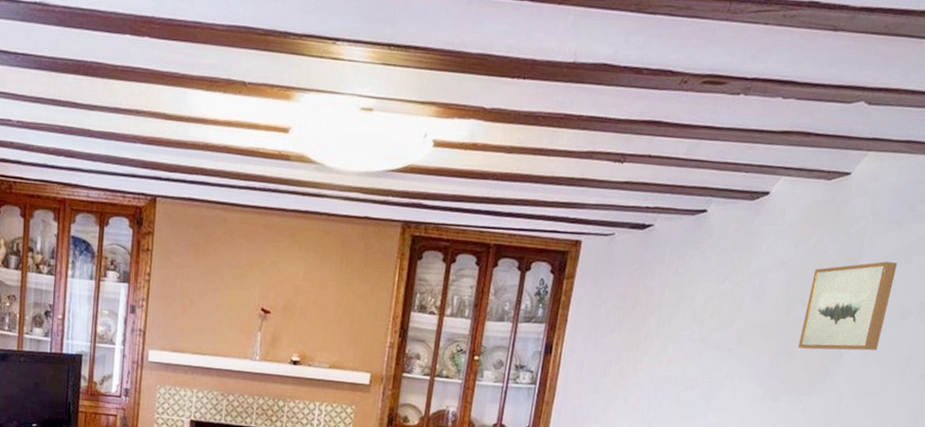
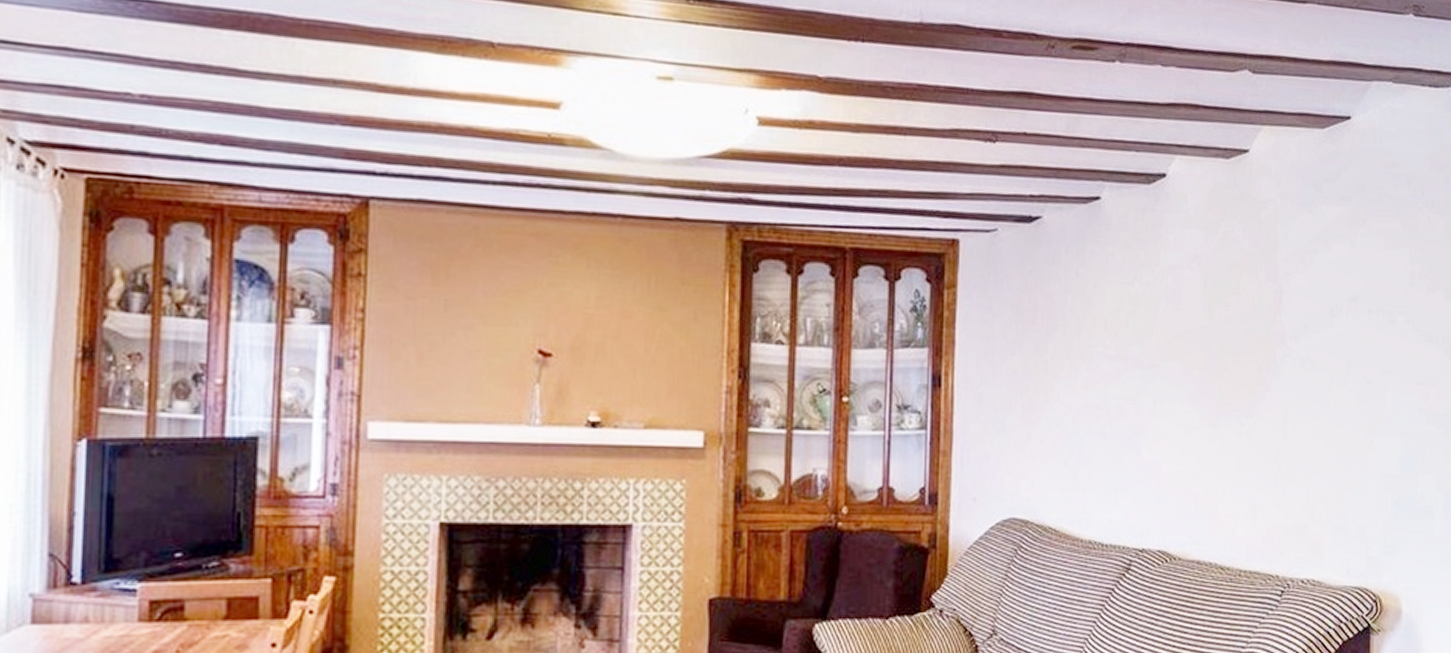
wall art: present [798,261,898,351] -> none [1229,251,1316,360]

